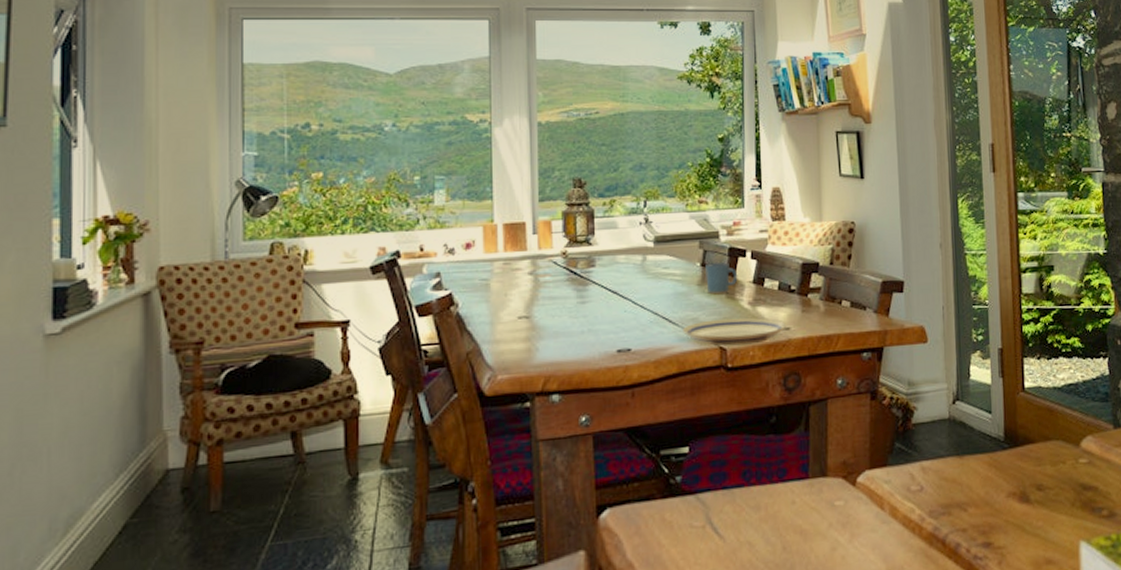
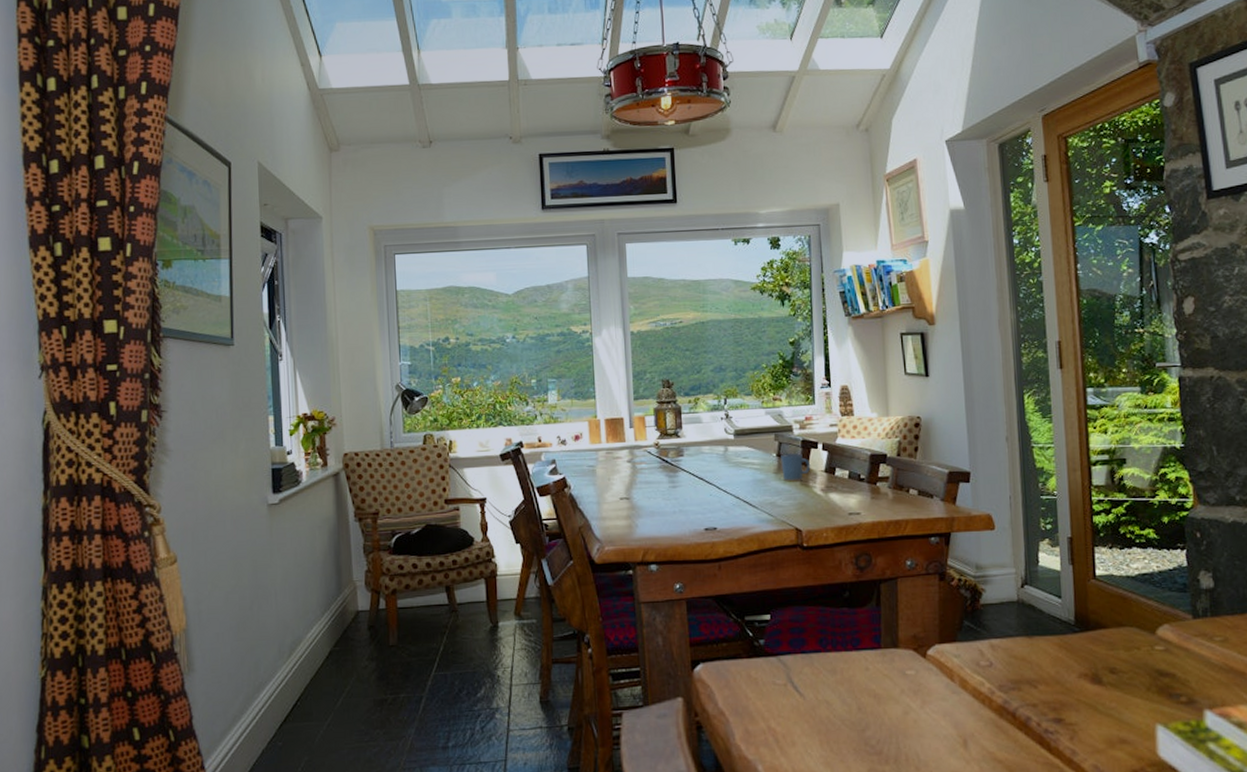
plate: present [683,317,786,346] -> none [762,502,856,528]

